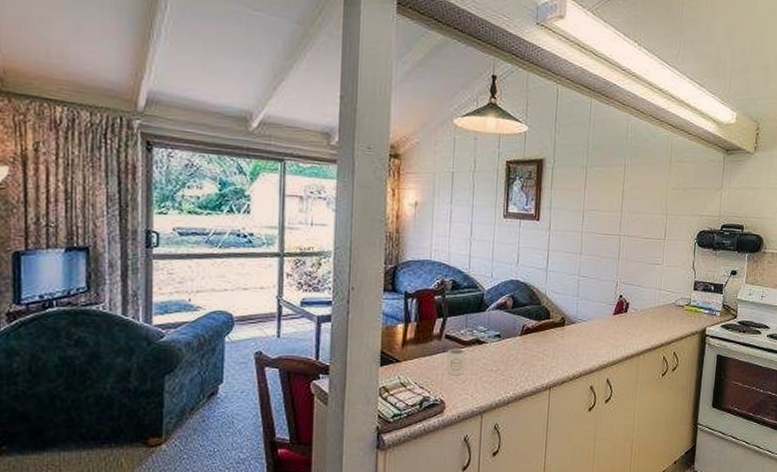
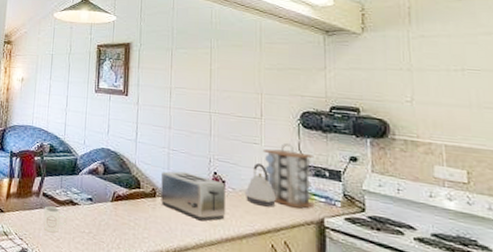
toaster: none [569,298,629,344] -> present [161,171,226,221]
kettle: none [645,283,671,323] -> present [244,163,276,207]
spice rack: none [663,262,704,321] -> present [262,143,315,208]

